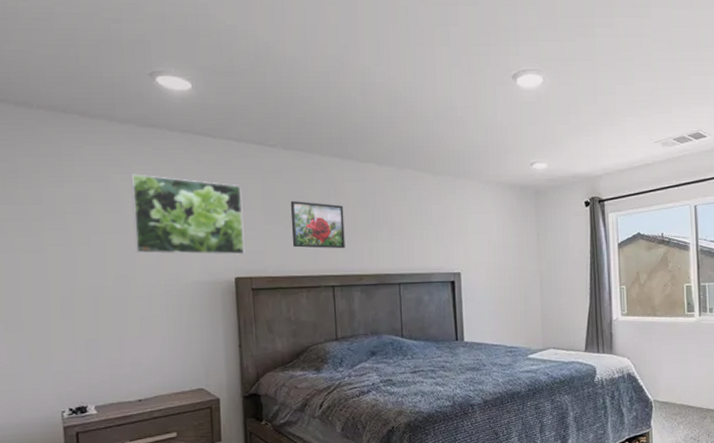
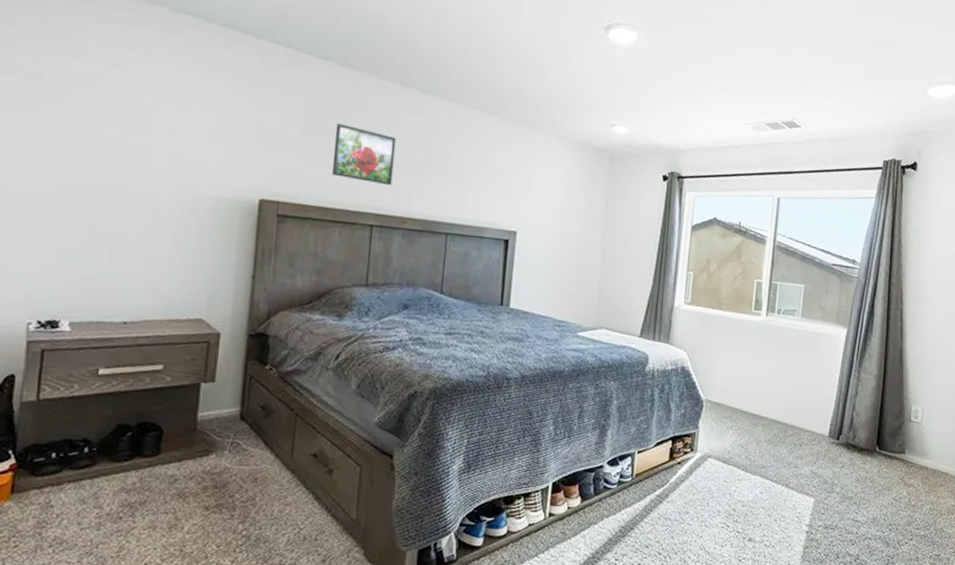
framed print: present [131,174,245,255] -> none [145,63,282,175]

